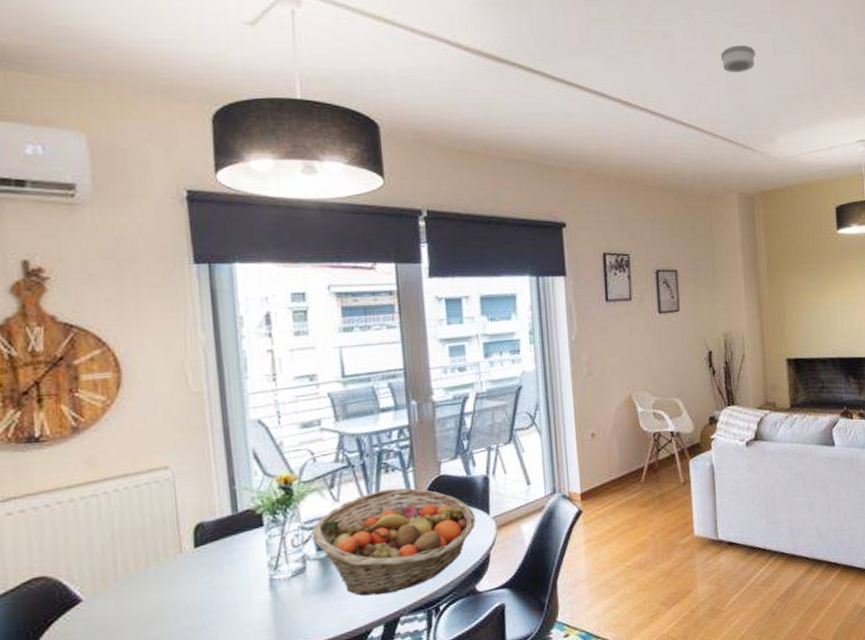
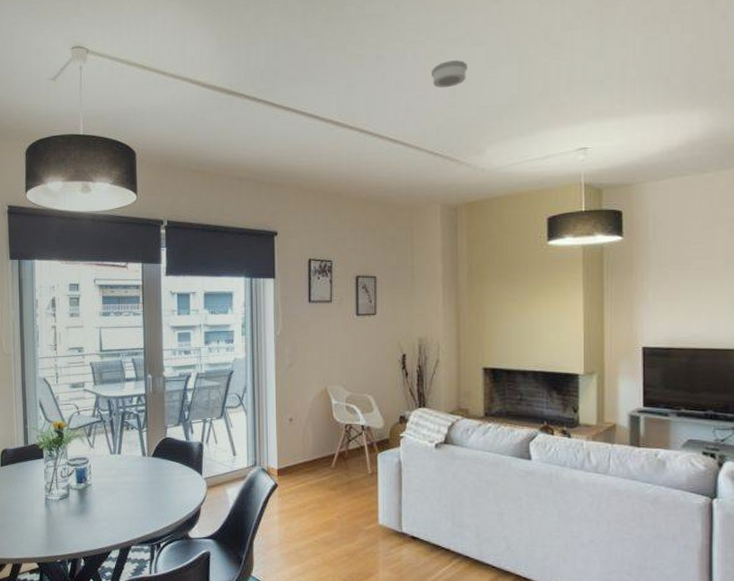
fruit basket: present [311,487,476,596] -> none [74,442,191,525]

